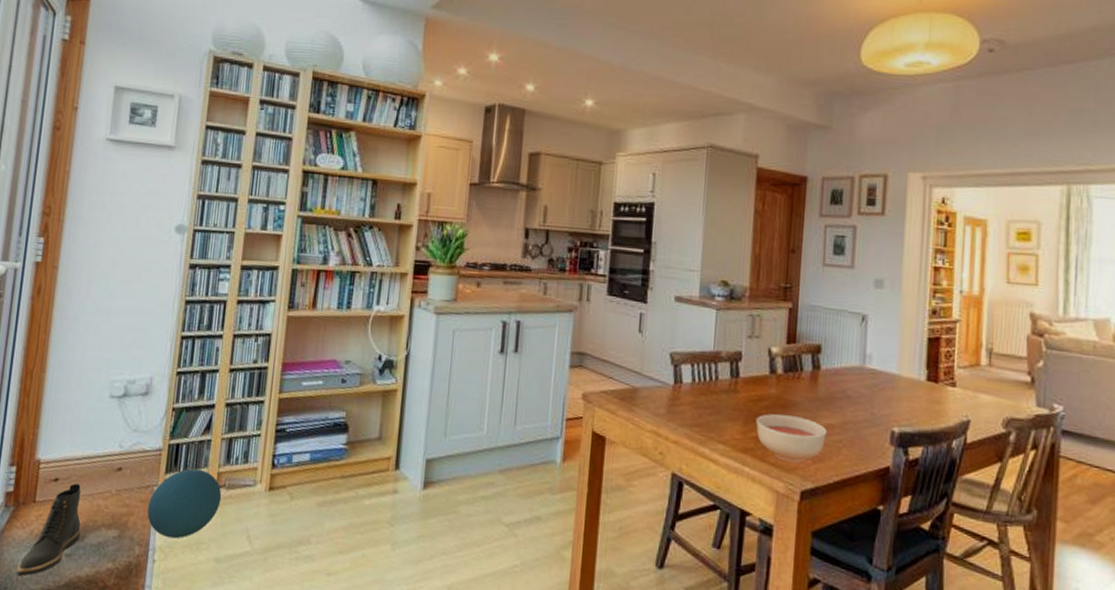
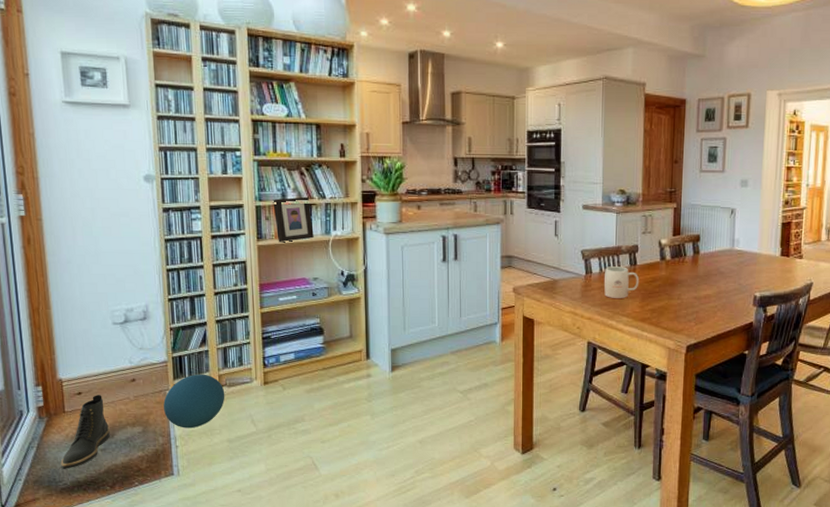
picture frame: none [311,262,354,315] -> present [273,196,314,243]
mug: none [696,376,742,420] -> present [603,266,640,299]
bowl: present [756,414,828,464] -> none [651,290,706,326]

